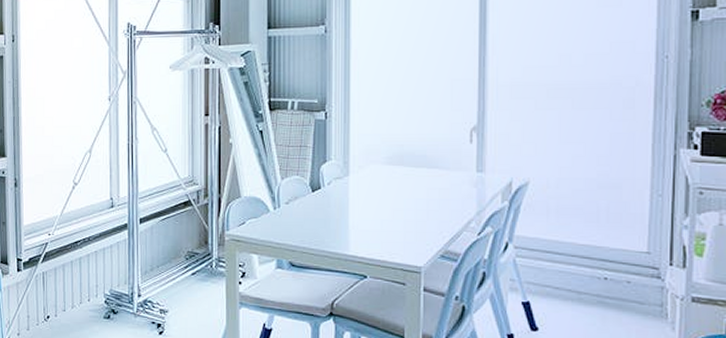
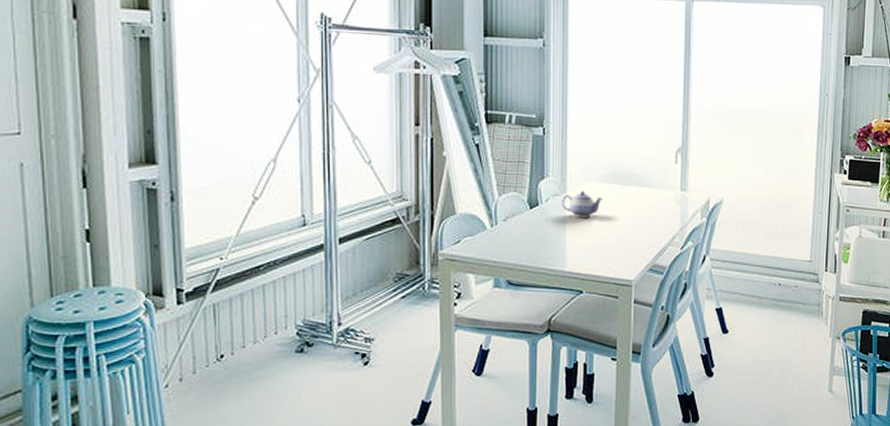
teapot: none [344,174,388,200] -> present [562,191,603,217]

